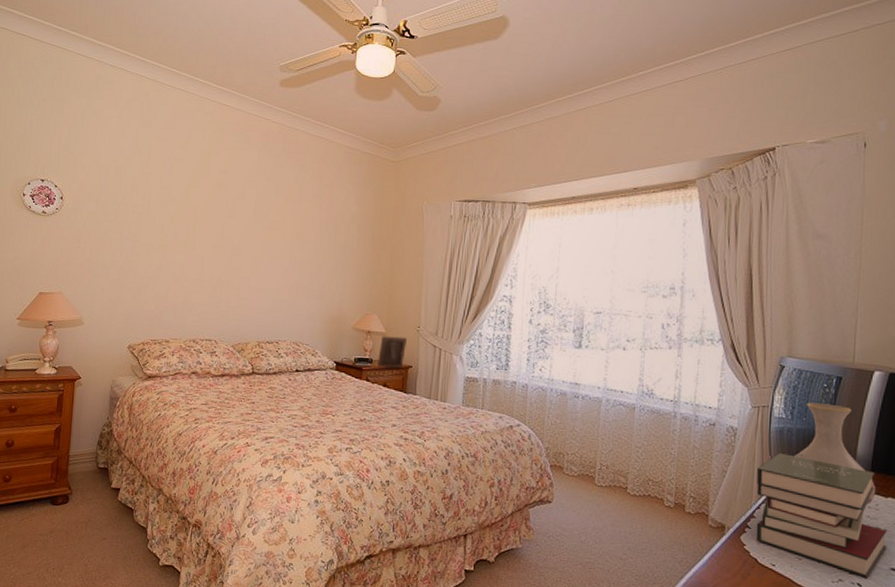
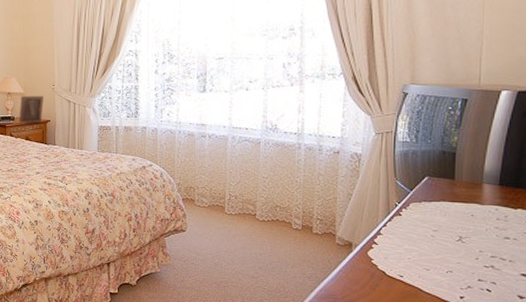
books: present [756,453,888,578] -> none [382,174,517,284]
vase: present [795,402,876,506] -> none [420,125,505,218]

